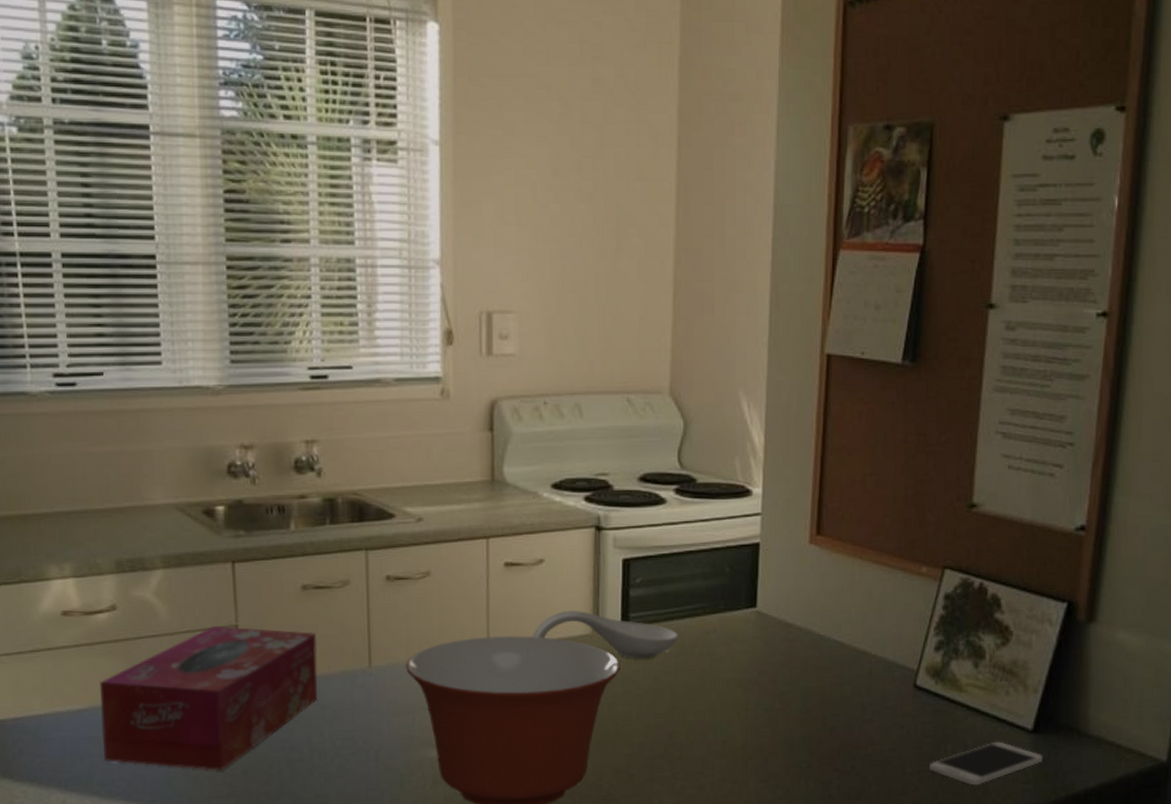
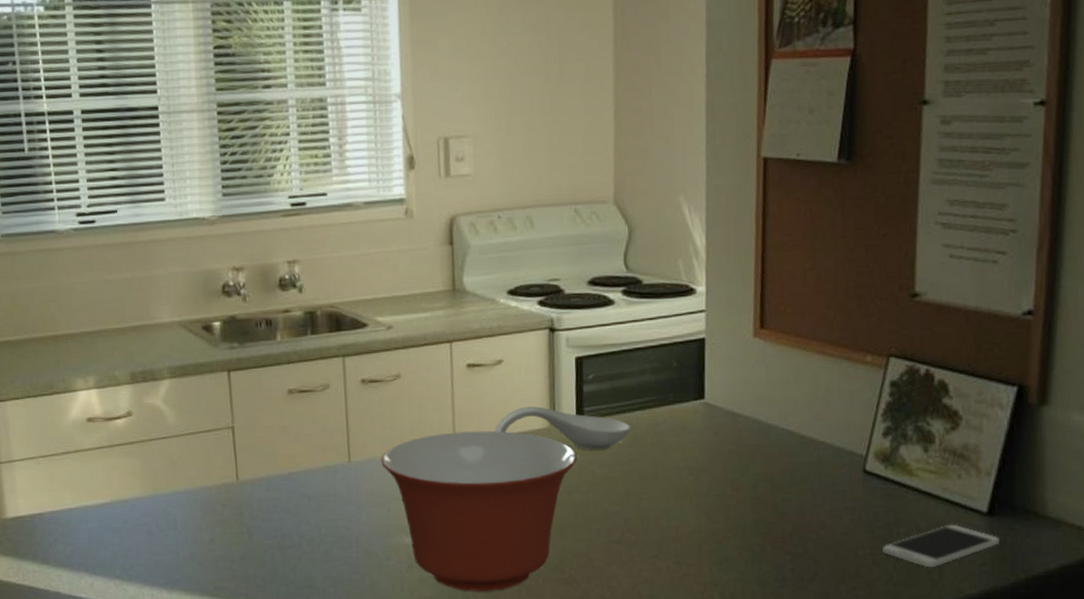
tissue box: present [100,625,318,770] -> none [119,427,305,556]

